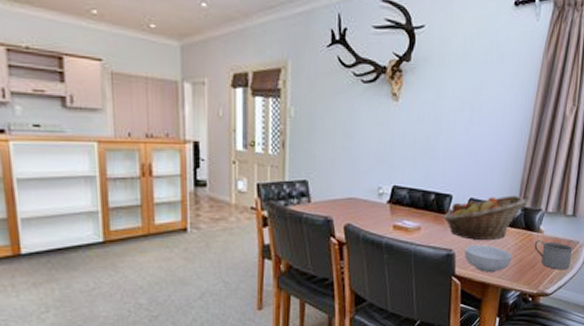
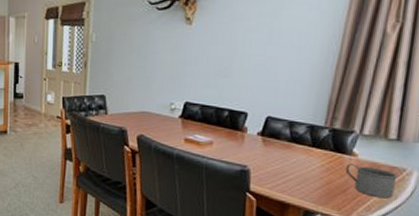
fruit basket: present [444,195,526,241] -> none [238,115,335,160]
cereal bowl: present [464,245,512,272] -> none [260,163,317,192]

